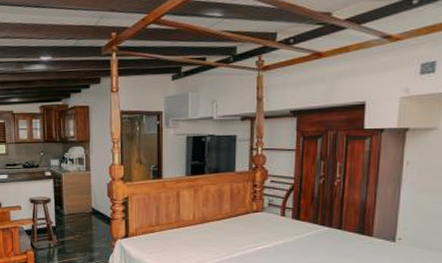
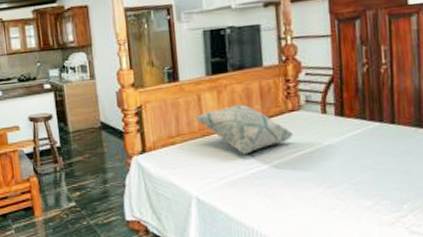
decorative pillow: none [172,202,256,245] -> present [193,104,294,154]

